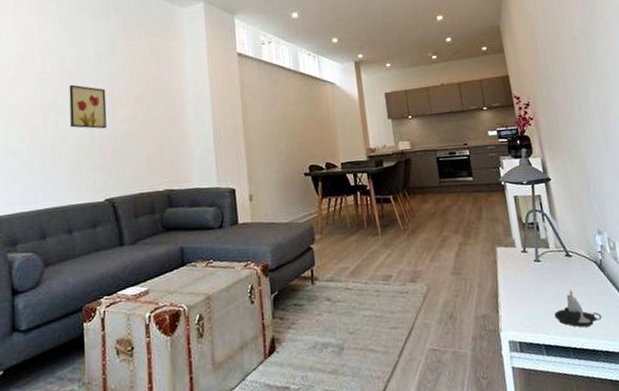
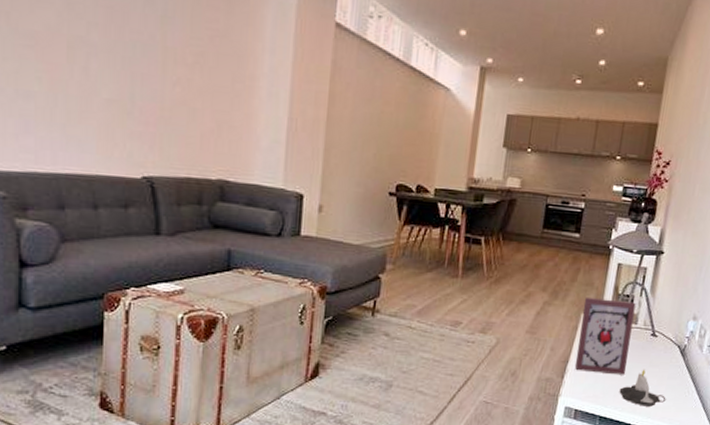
wall art: present [69,84,107,129] -> none [105,18,156,88]
picture frame: none [494,228,554,303] -> present [574,296,636,375]

